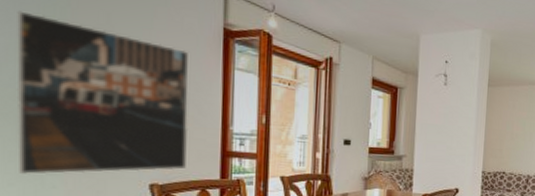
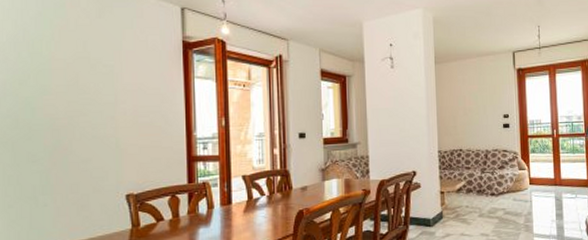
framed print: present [16,11,189,174] -> none [12,49,157,196]

